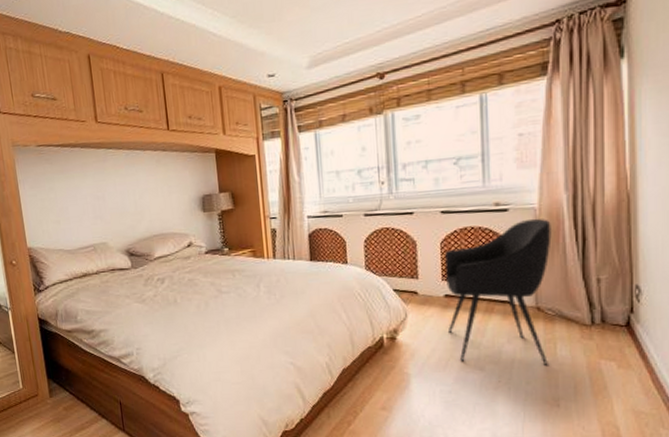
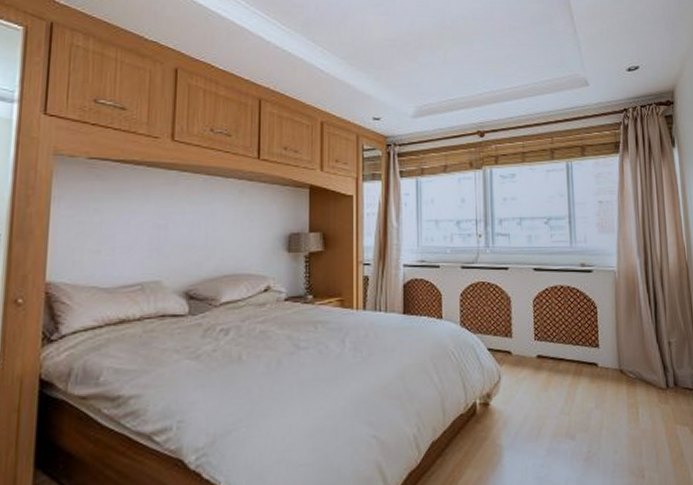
armchair: present [444,218,552,365] -> none [537,280,632,432]

